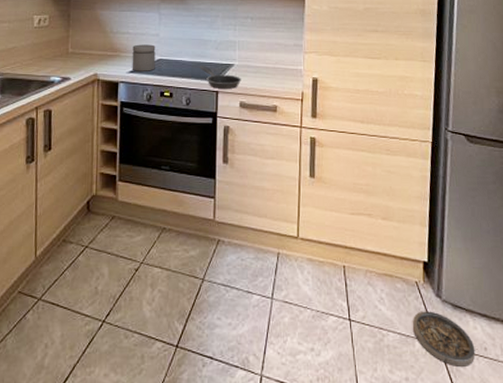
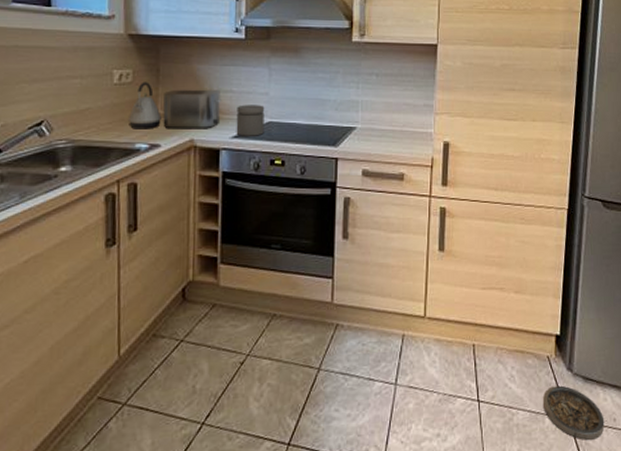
kettle: none [44,25,71,65] -> present [127,82,162,129]
toaster: none [72,31,120,65] -> present [163,89,221,129]
frying pan: present [200,66,242,89] -> none [316,129,365,155]

